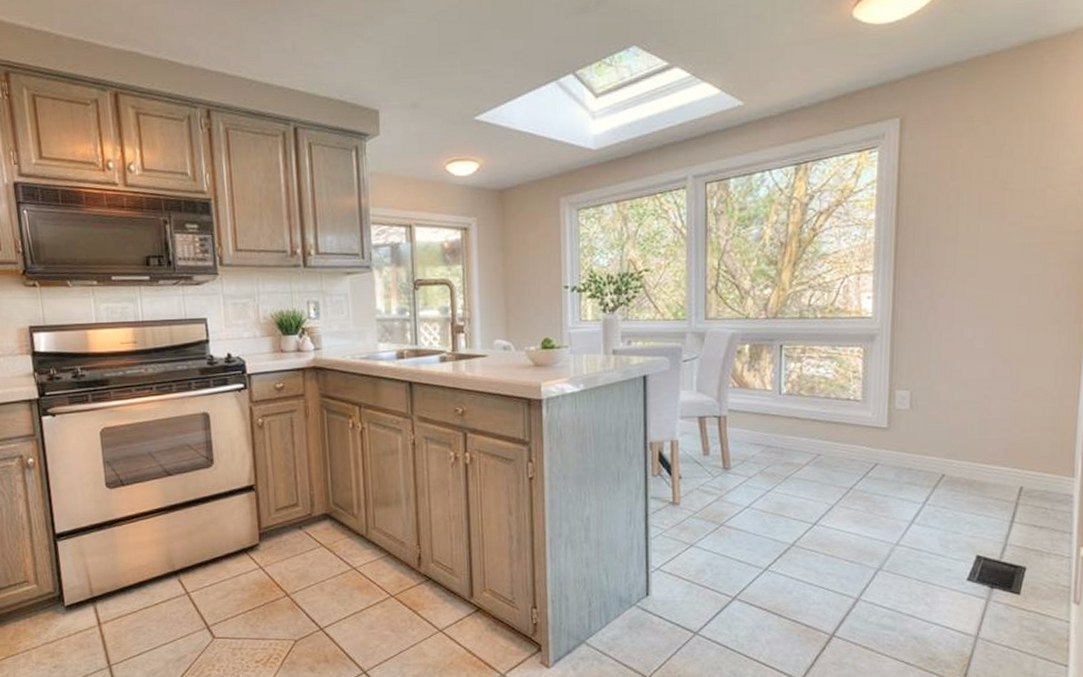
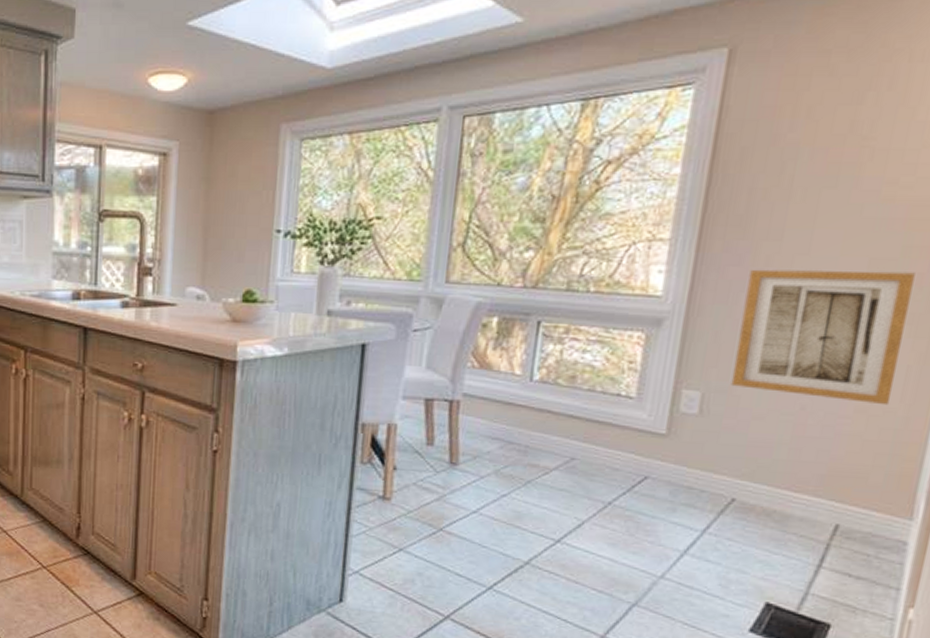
wall art: none [931,284,1053,389] -> present [731,269,915,406]

